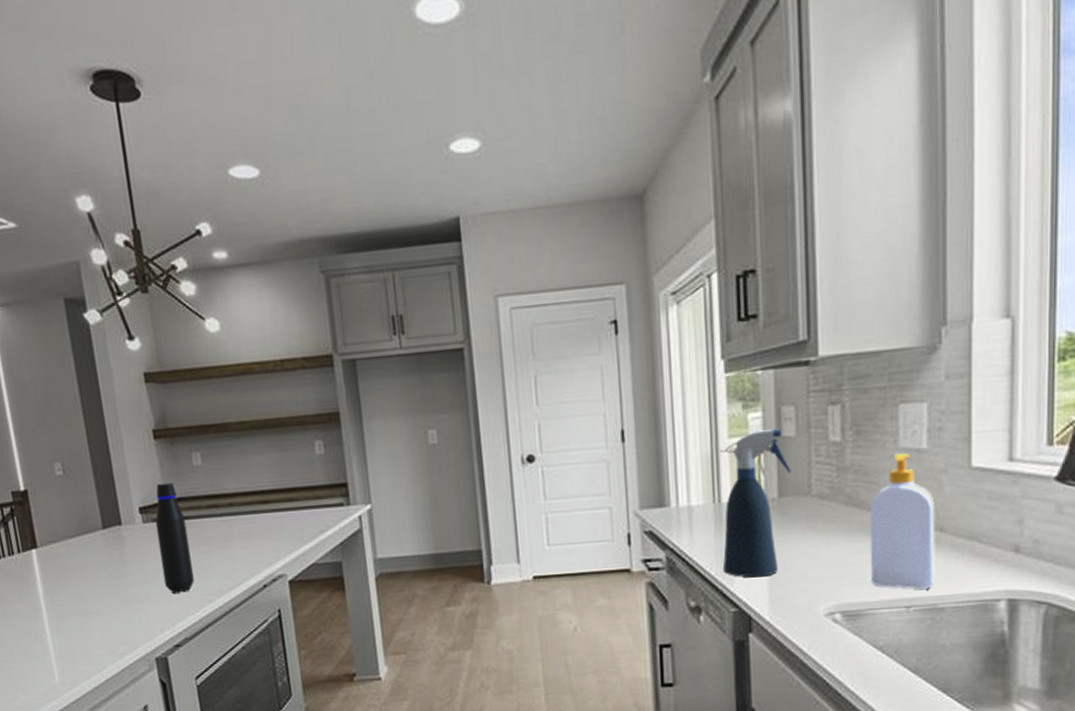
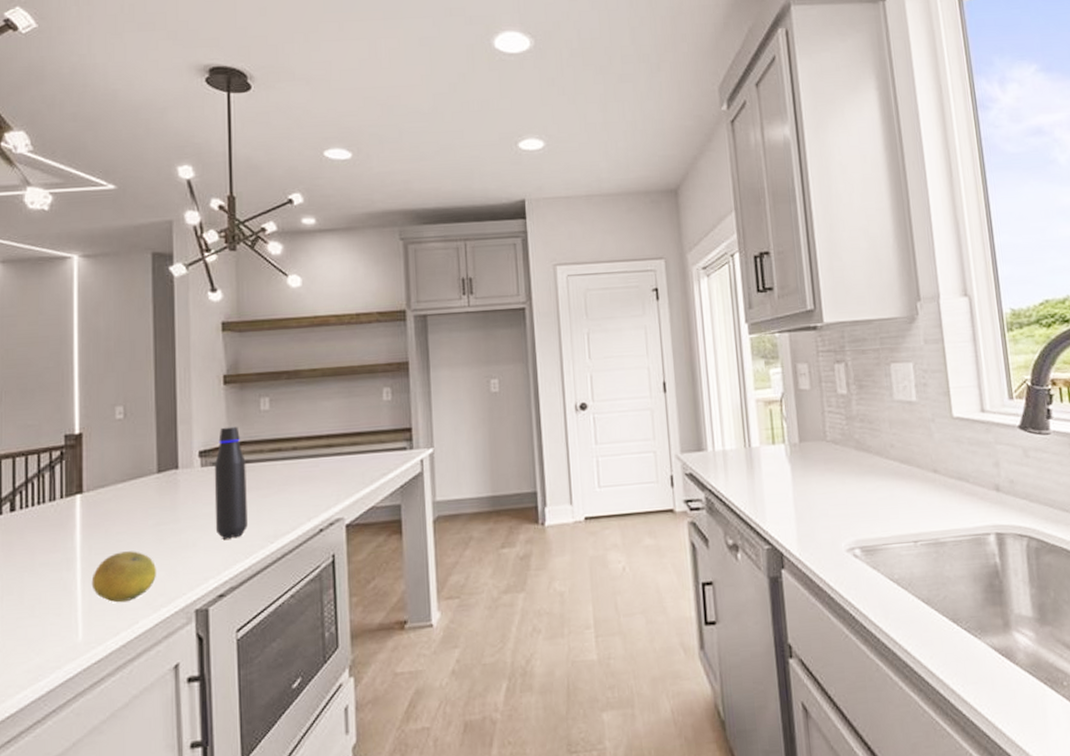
fruit: none [58,603,116,650] -> present [91,551,157,603]
spray bottle: present [720,429,791,578] -> none [748,382,808,516]
soap bottle: present [869,453,935,589] -> none [875,404,935,525]

